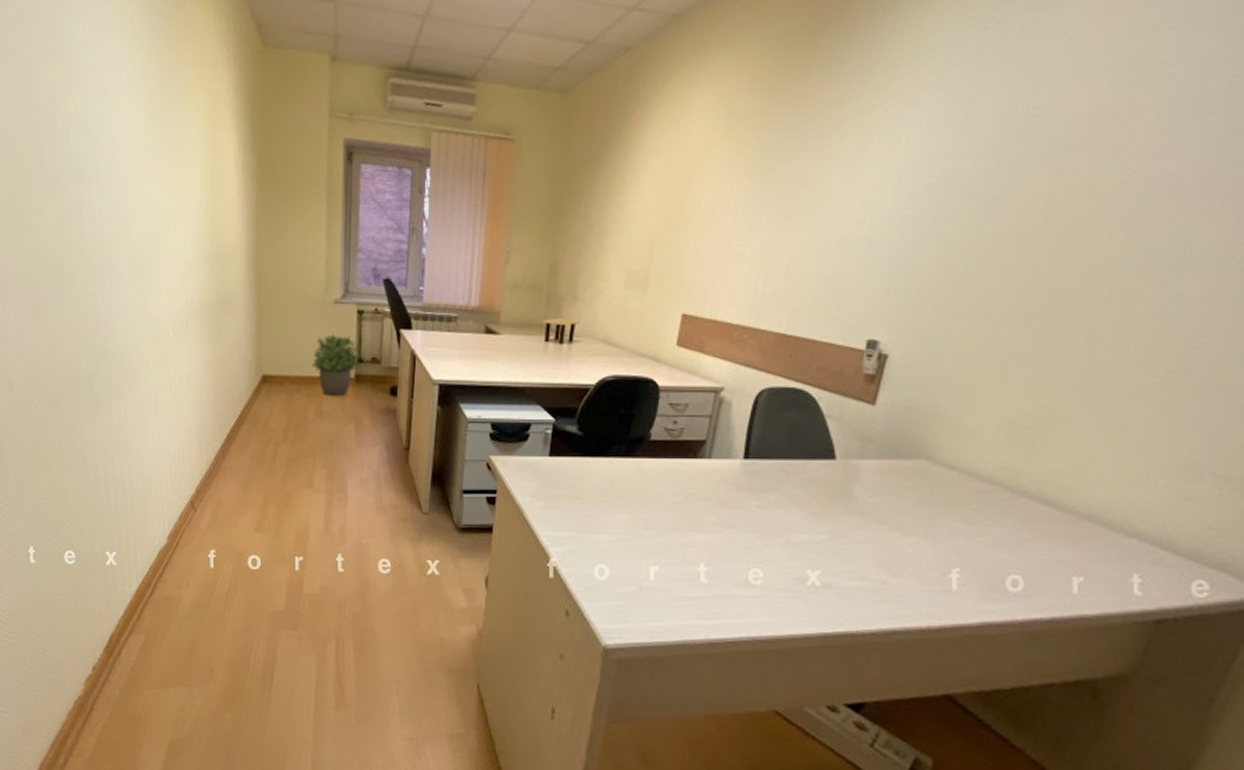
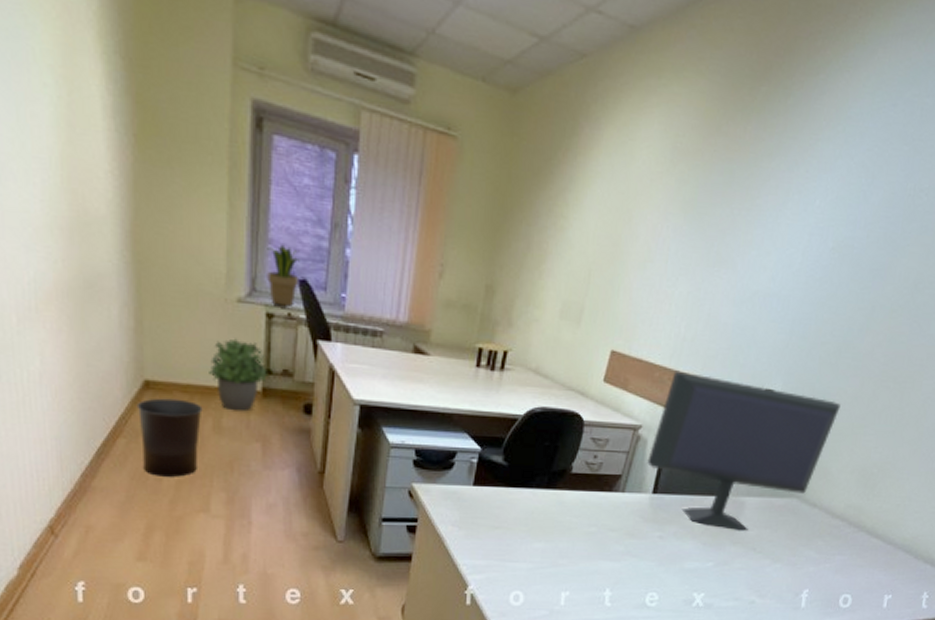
waste bin: none [256,389,307,457] -> present [136,398,203,477]
potted plant: none [357,251,384,303] -> present [267,244,300,306]
computer monitor: none [734,328,968,498] -> present [647,370,841,530]

